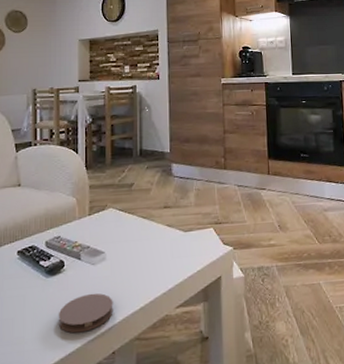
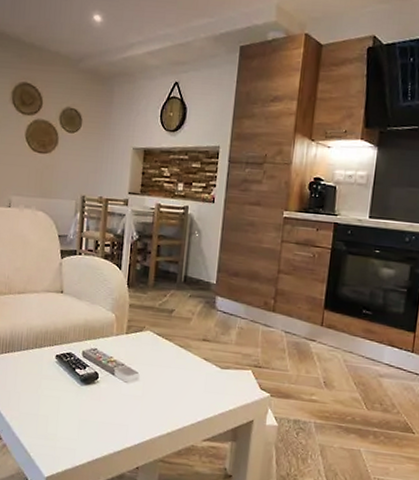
coaster: present [58,293,113,333] -> none [88,408,142,443]

